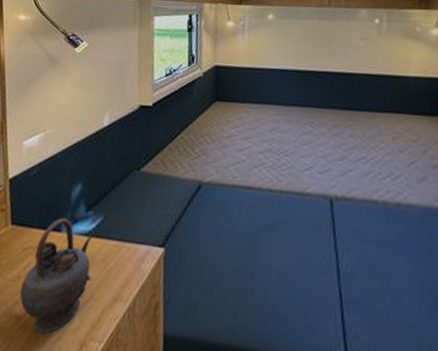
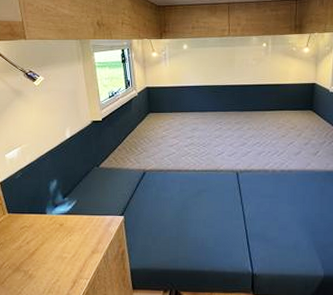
teapot: present [19,218,93,334] -> none [23,205,74,279]

